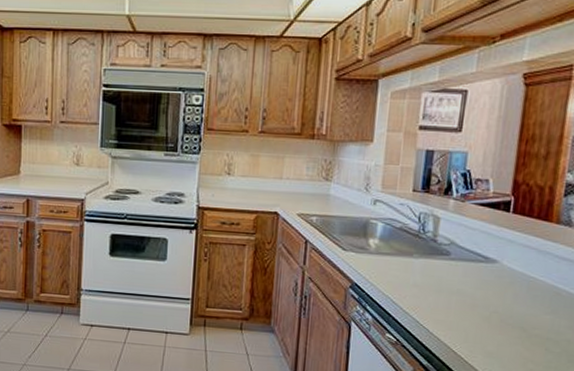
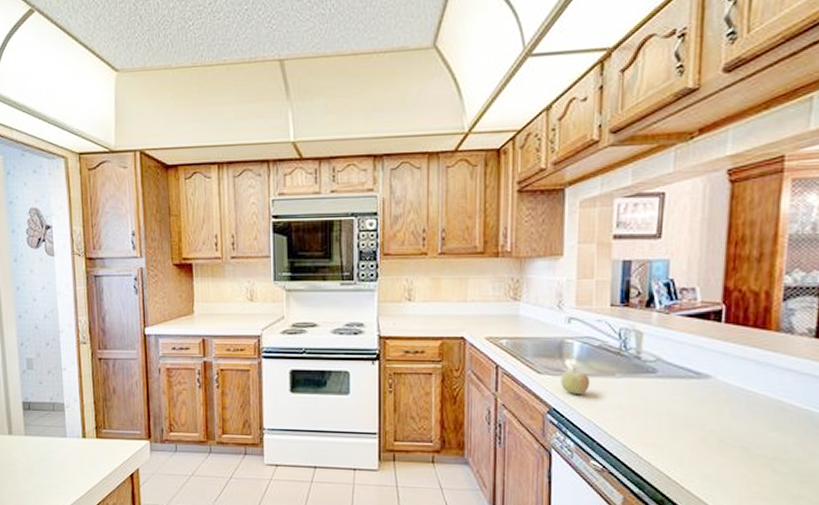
fruit: none [363,246,391,271] -> present [560,367,591,394]

